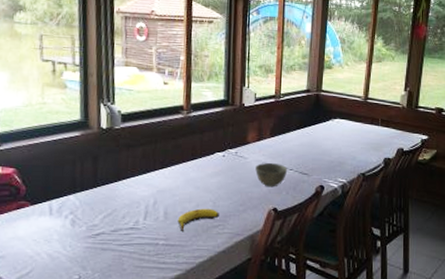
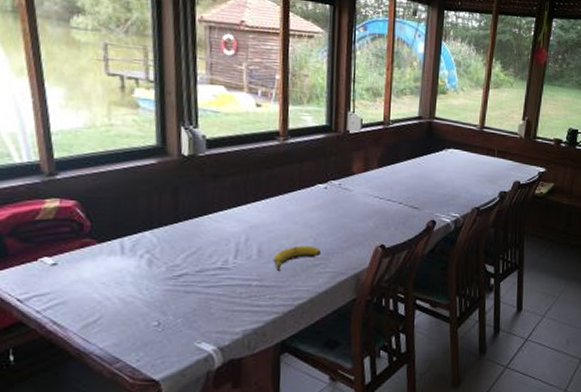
bowl: present [255,163,288,187] -> none [361,196,397,223]

